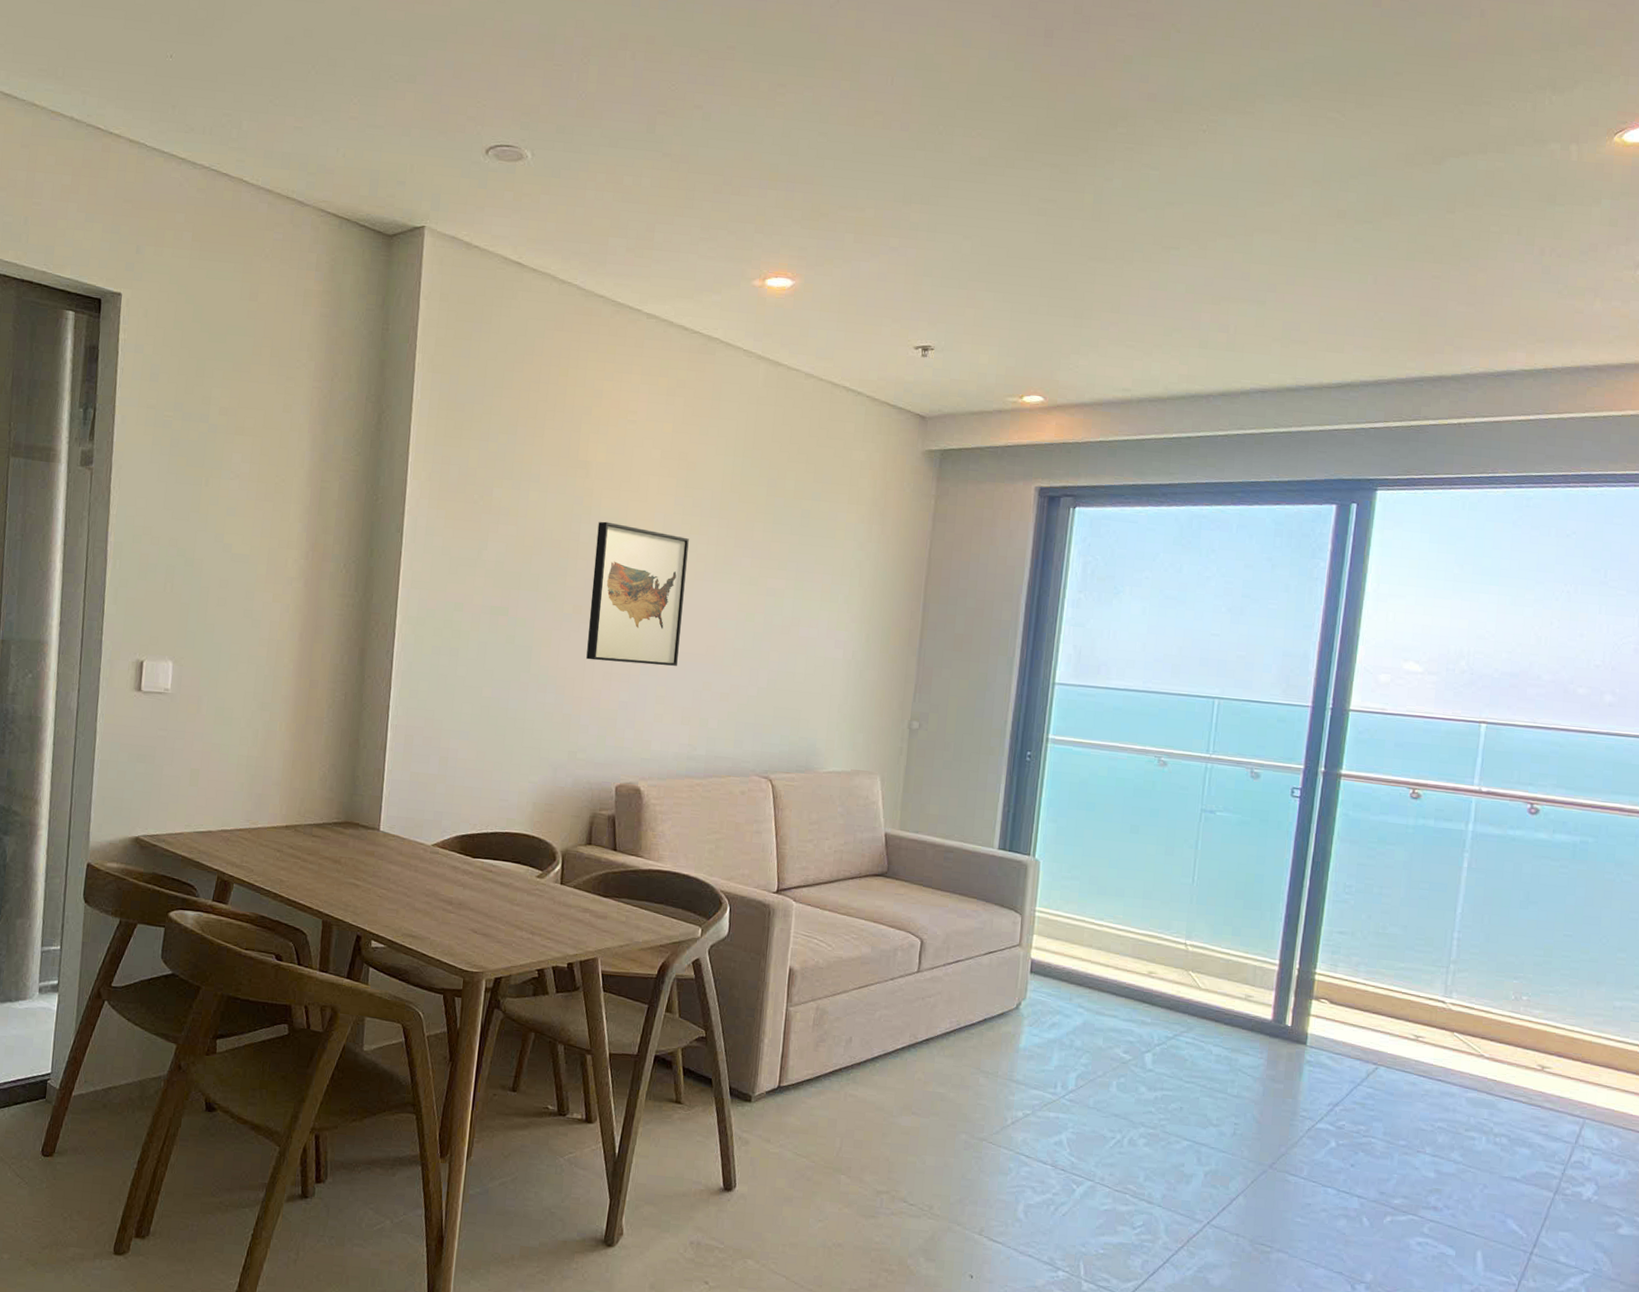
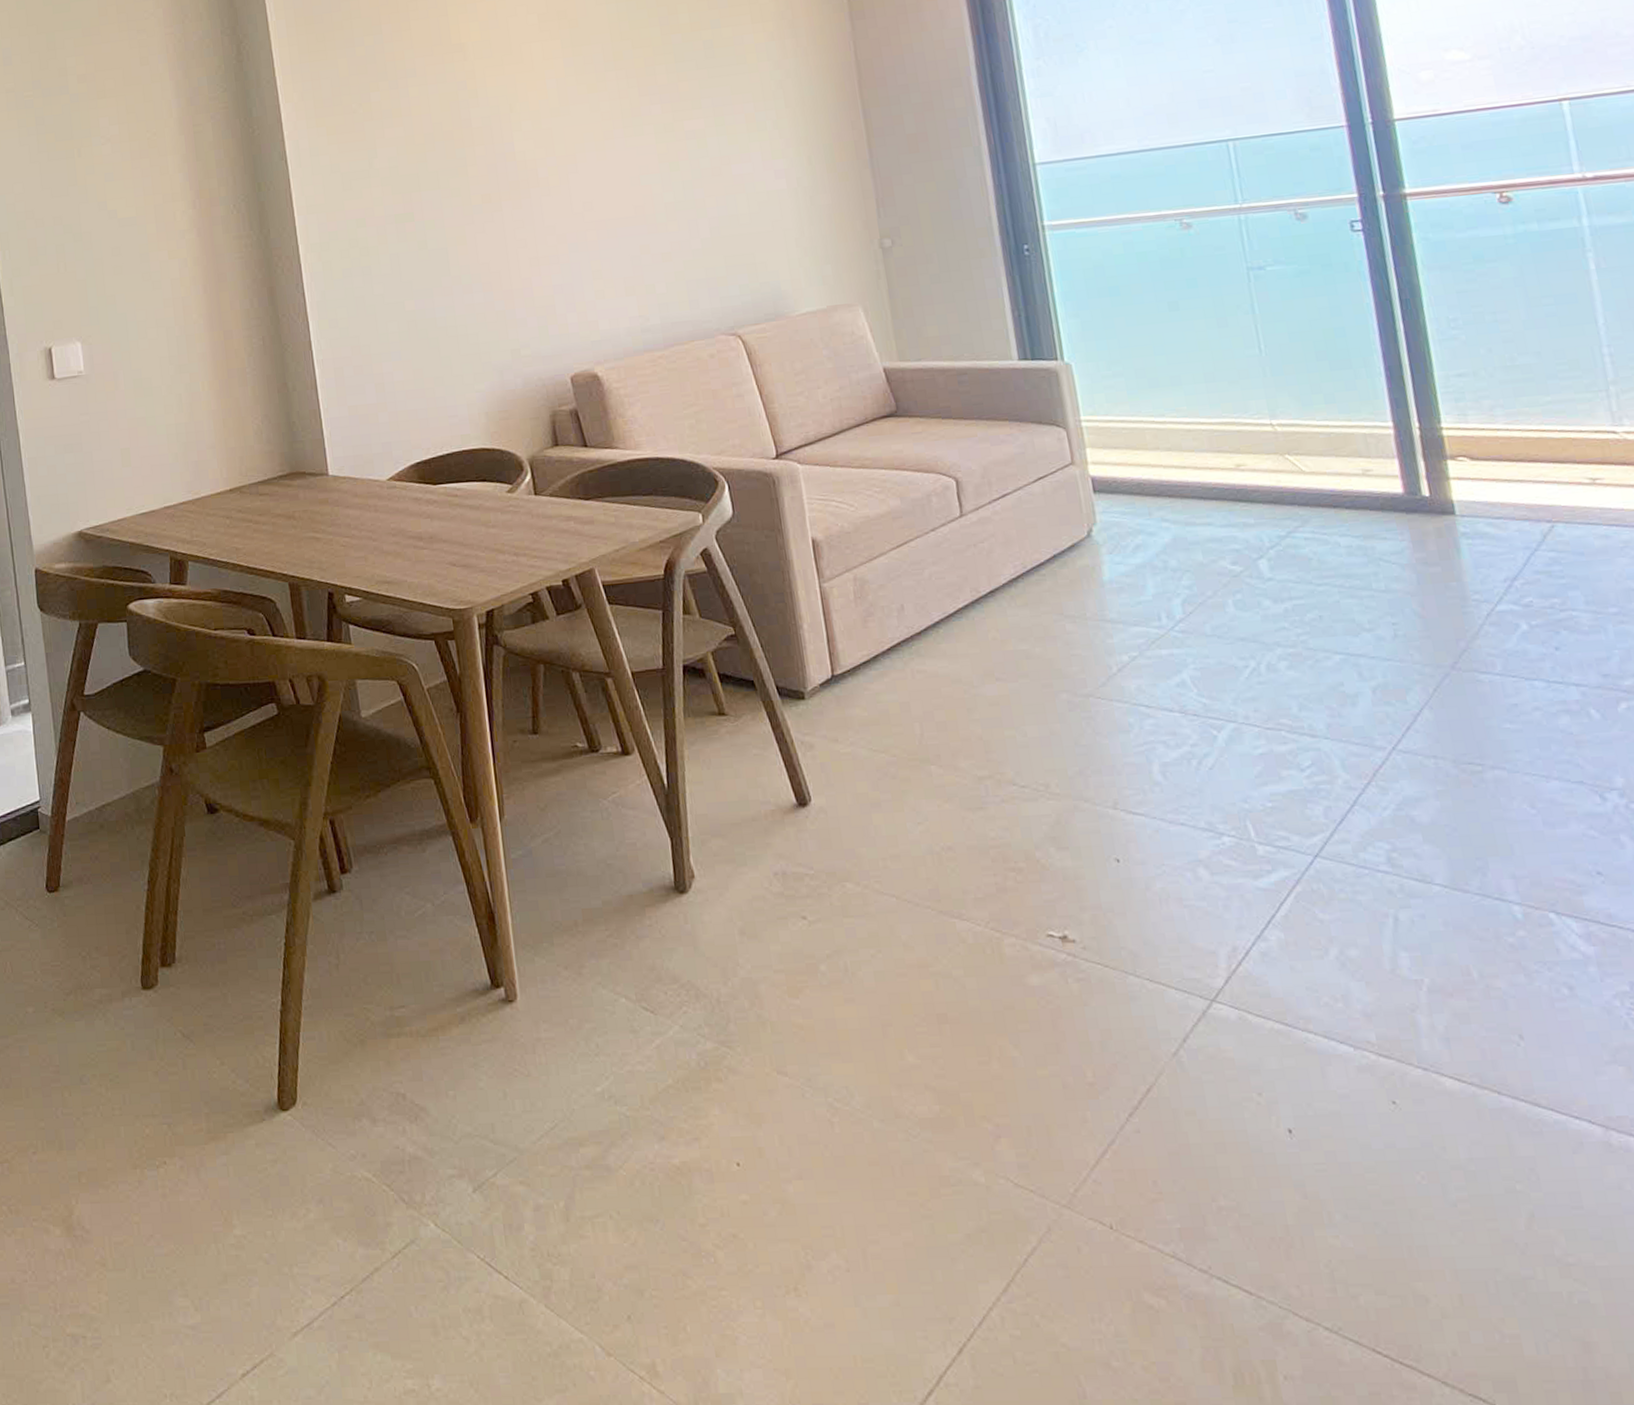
wall art: present [586,521,689,666] -> none [488,98,607,249]

